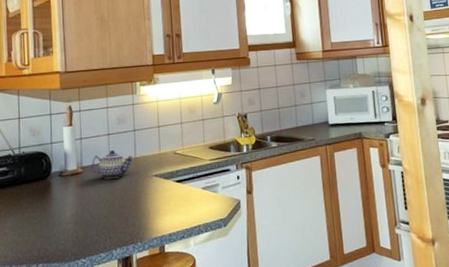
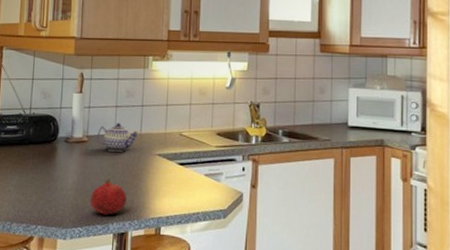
fruit: none [90,206,129,243] -> present [89,179,127,215]

